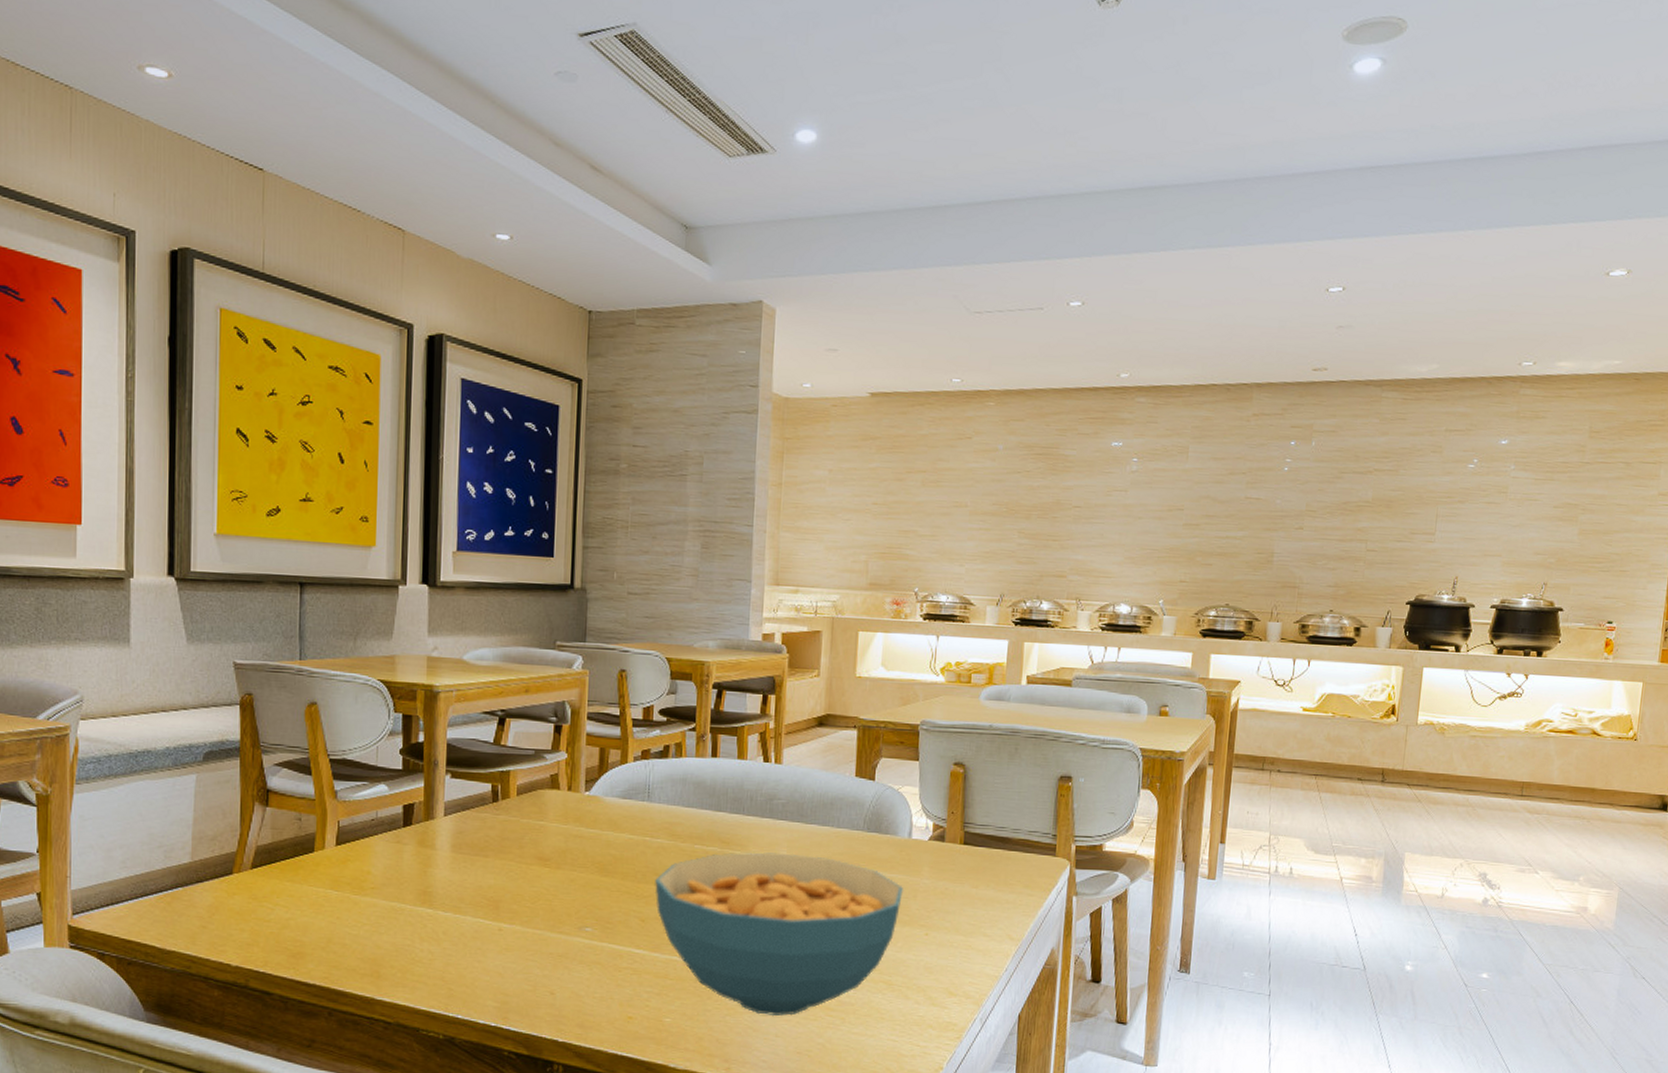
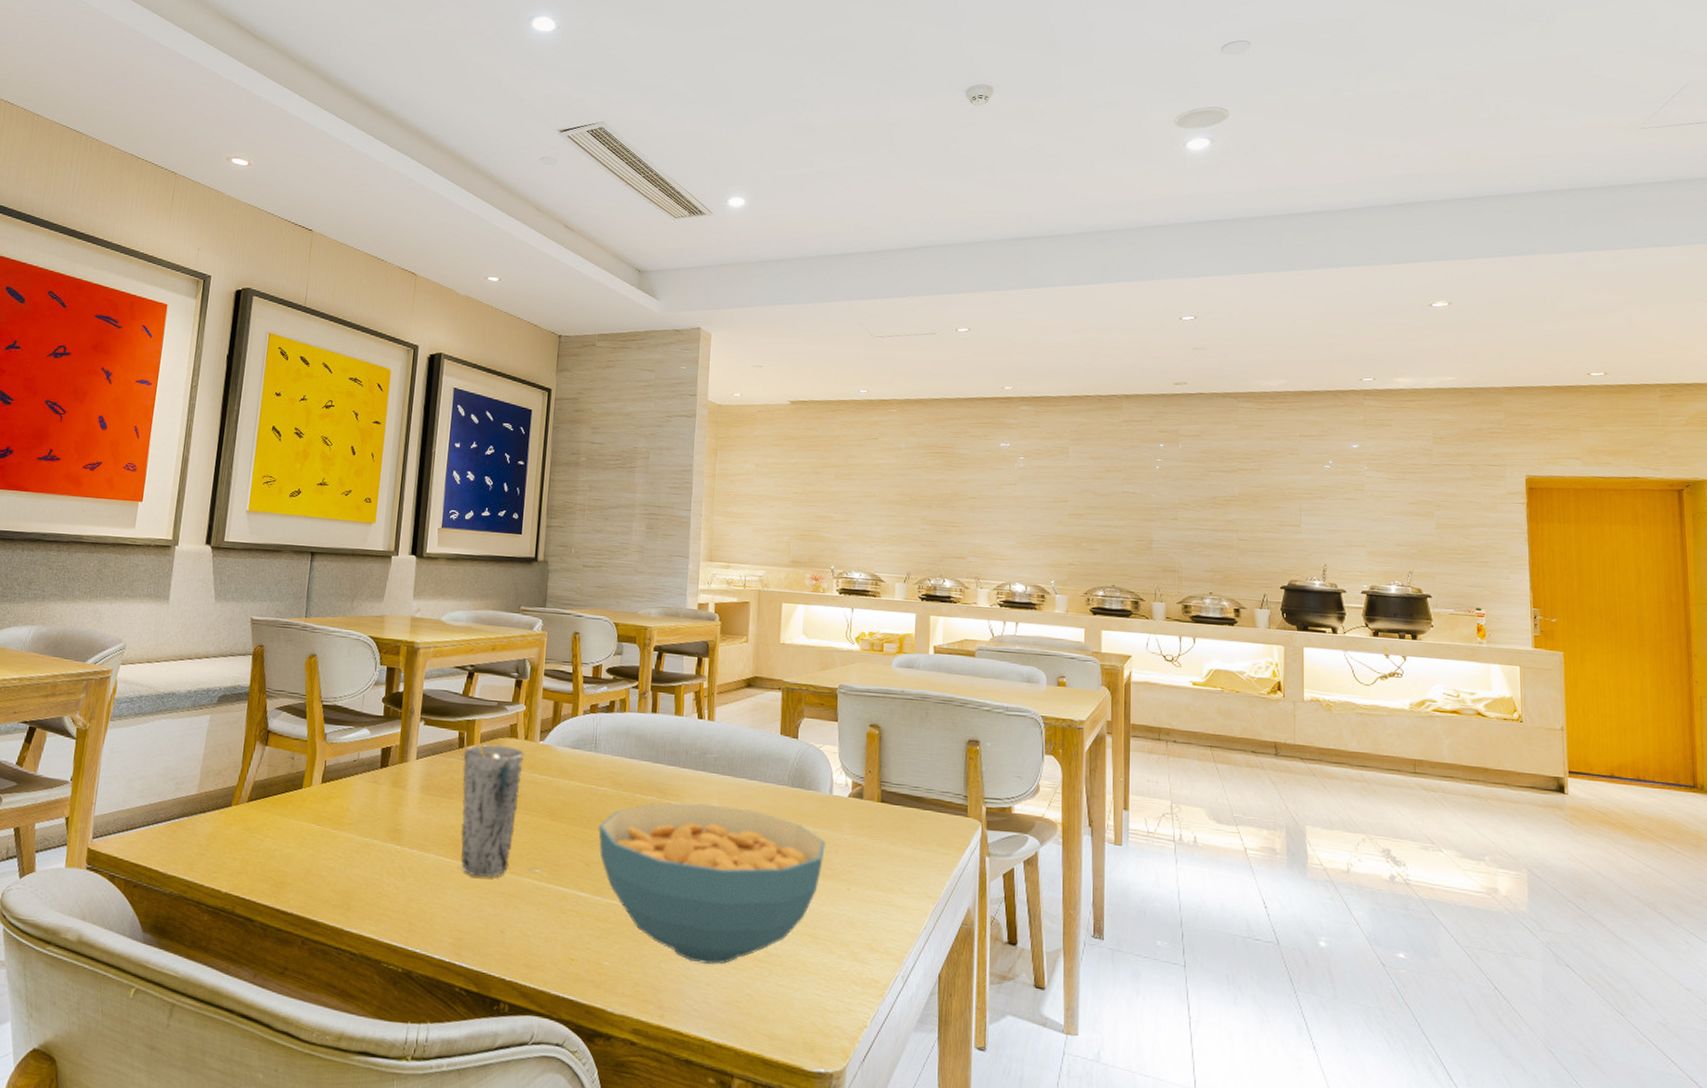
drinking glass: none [498,798,568,939] -> present [461,745,524,878]

